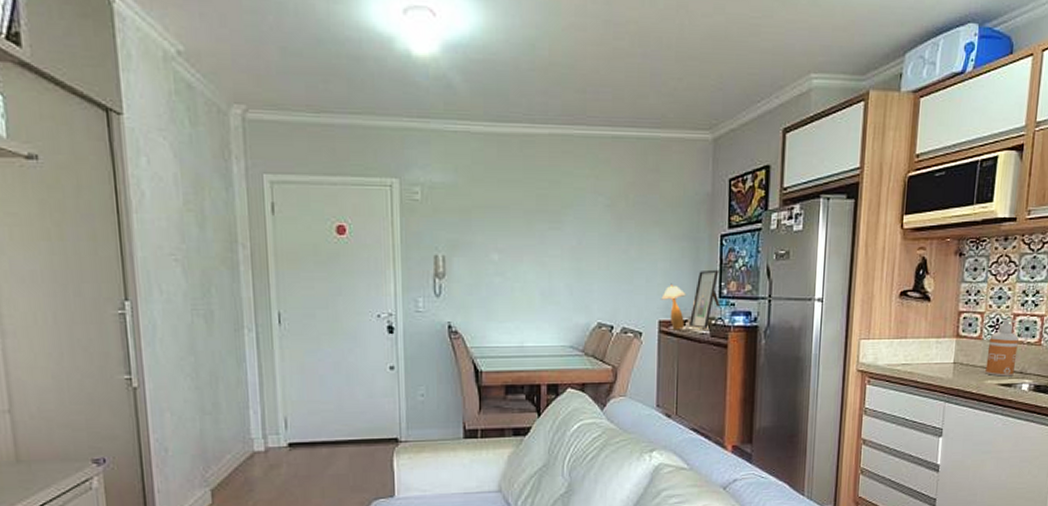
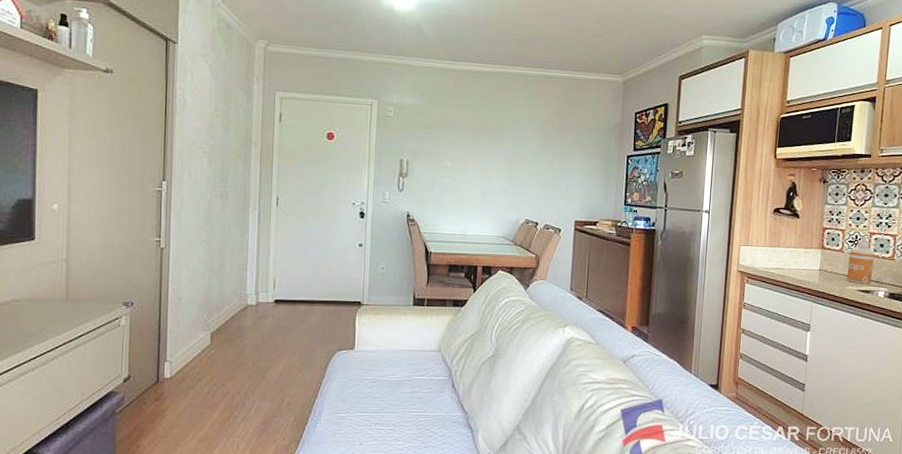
table lamp: present [660,283,686,330] -> none [576,191,598,229]
picture frame: present [688,269,721,329] -> none [599,182,626,229]

